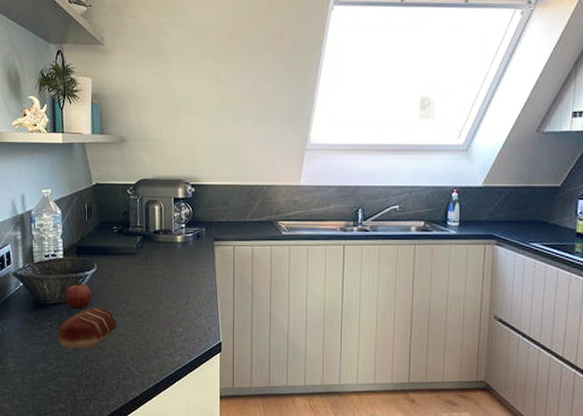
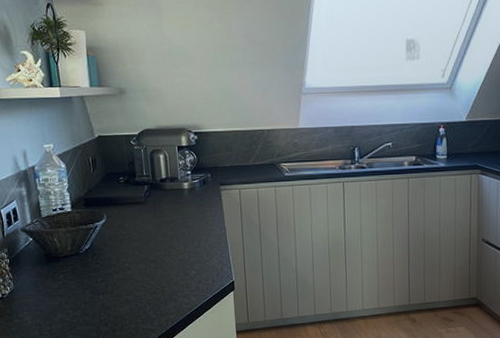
bread loaf: present [55,306,117,350] -> none [70,256,131,299]
fruit: present [64,282,92,310] -> none [76,233,104,260]

